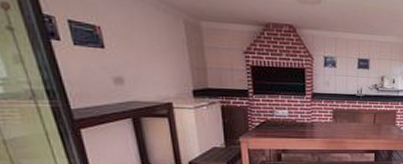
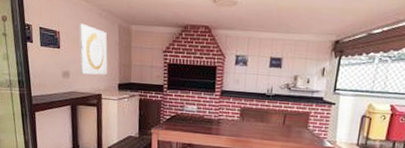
wall art: none [127,16,177,81] -> present [78,23,108,75]

